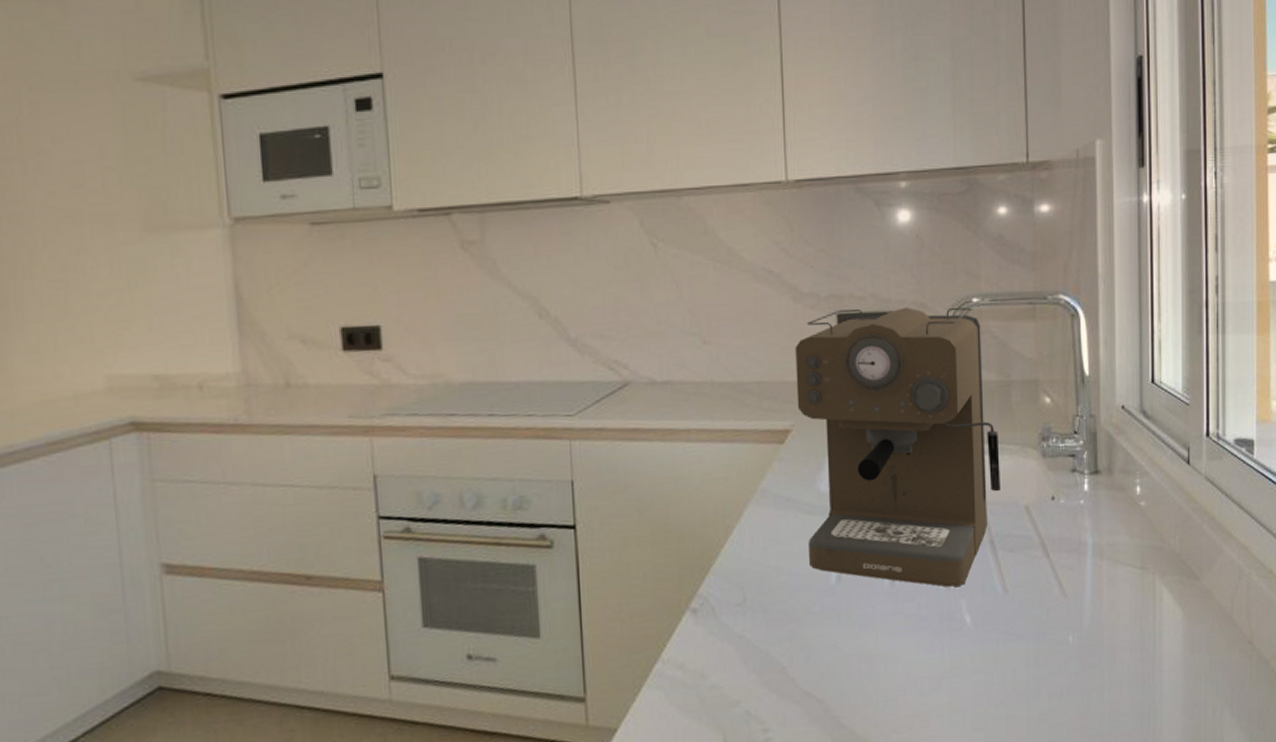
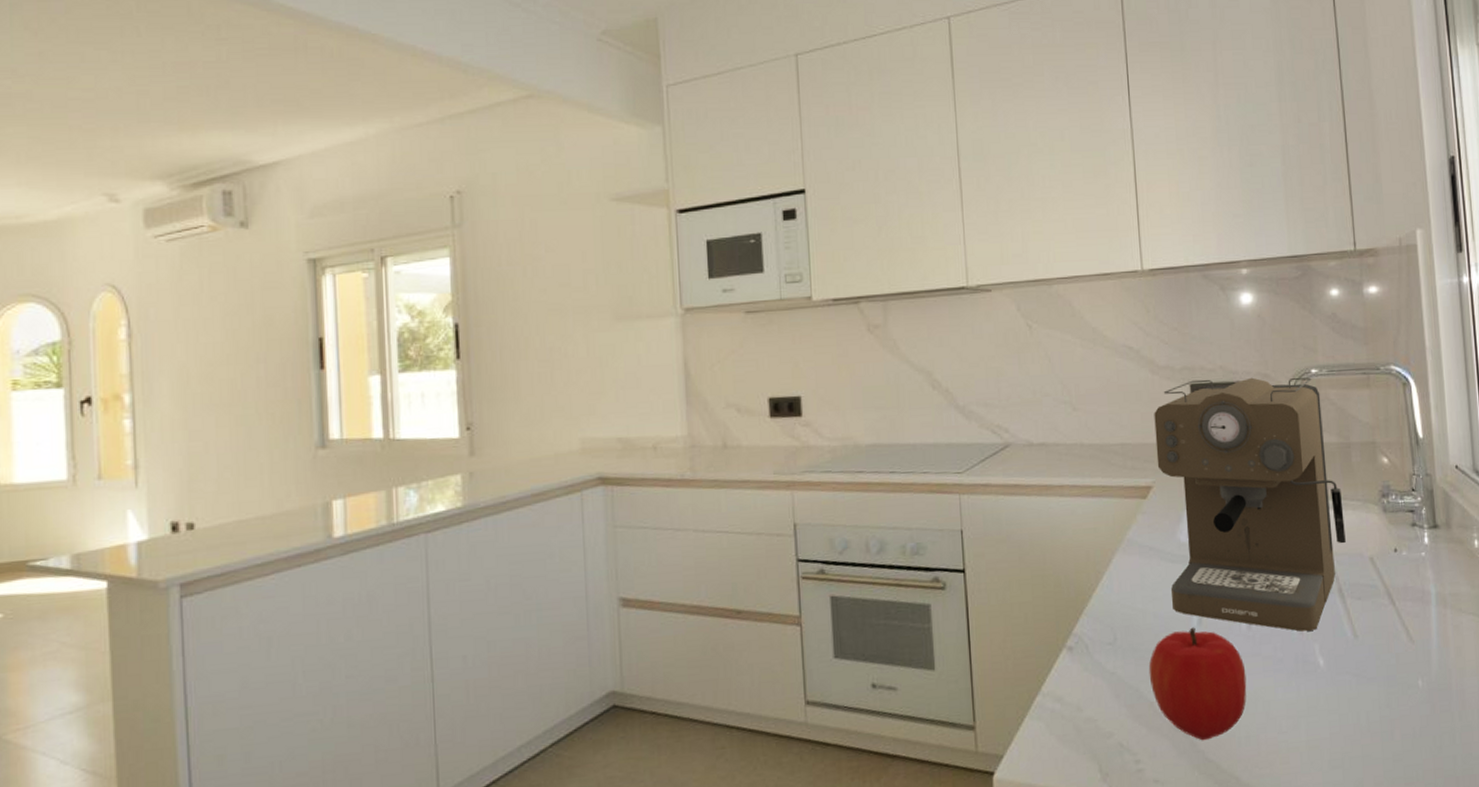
fruit: none [781,584,887,706] -> present [1148,627,1247,741]

